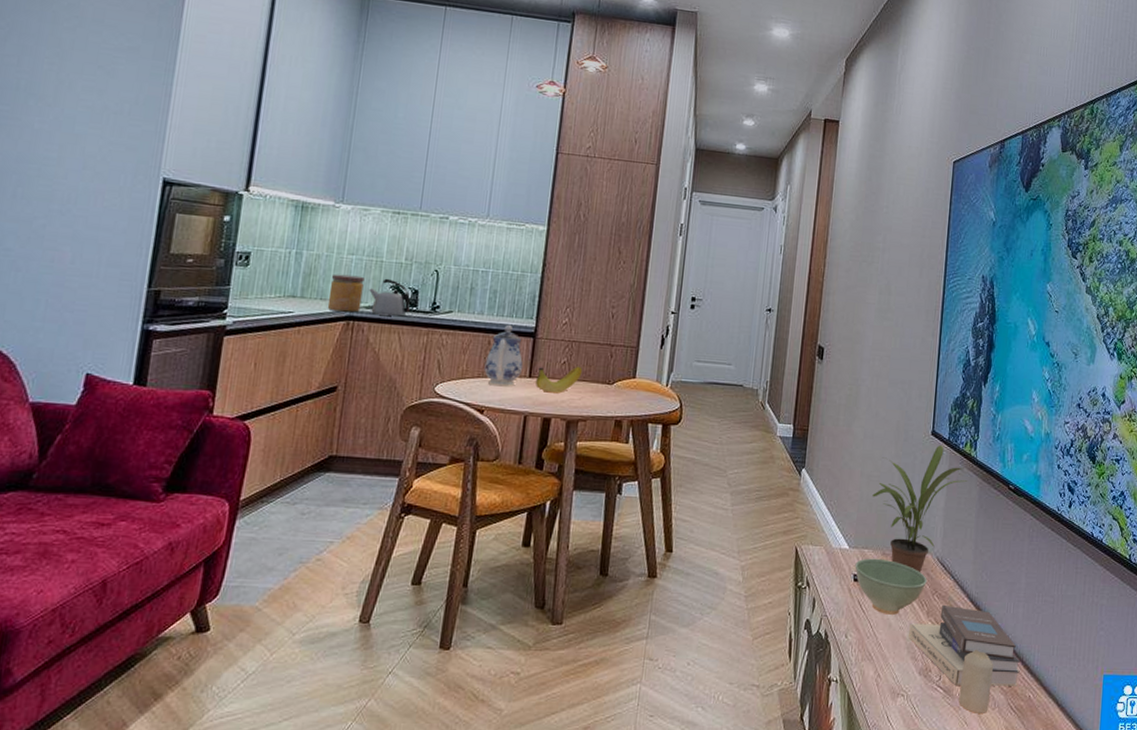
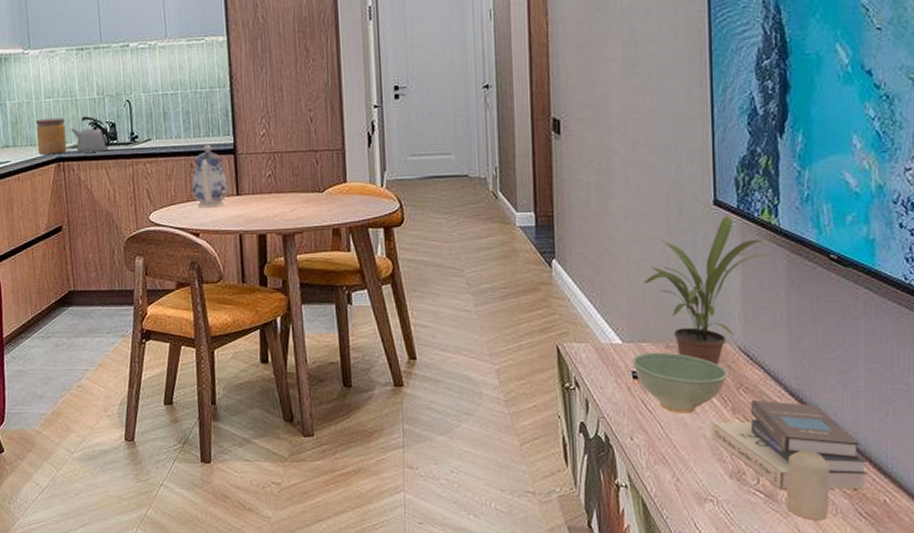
fruit: present [536,366,583,394] -> none [244,177,290,209]

